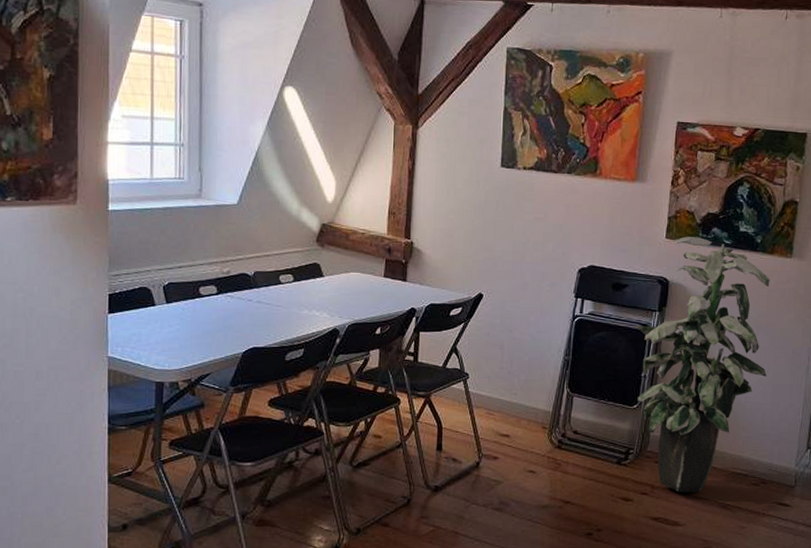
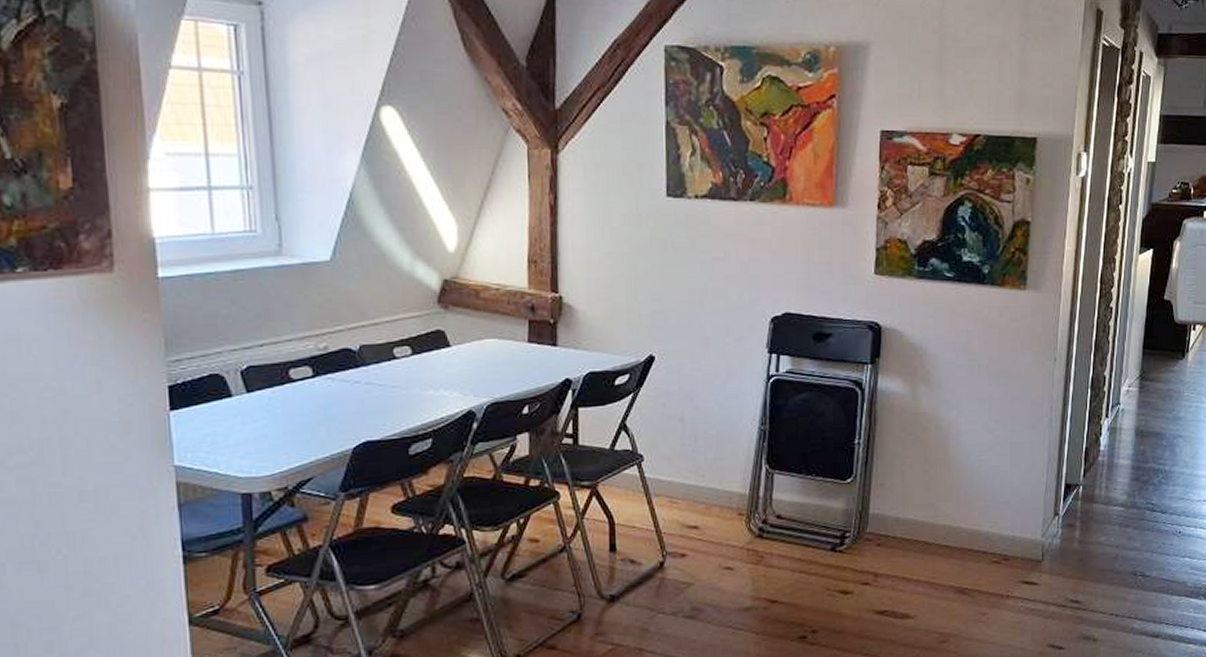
indoor plant: present [635,237,770,492] -> none [844,271,1003,579]

